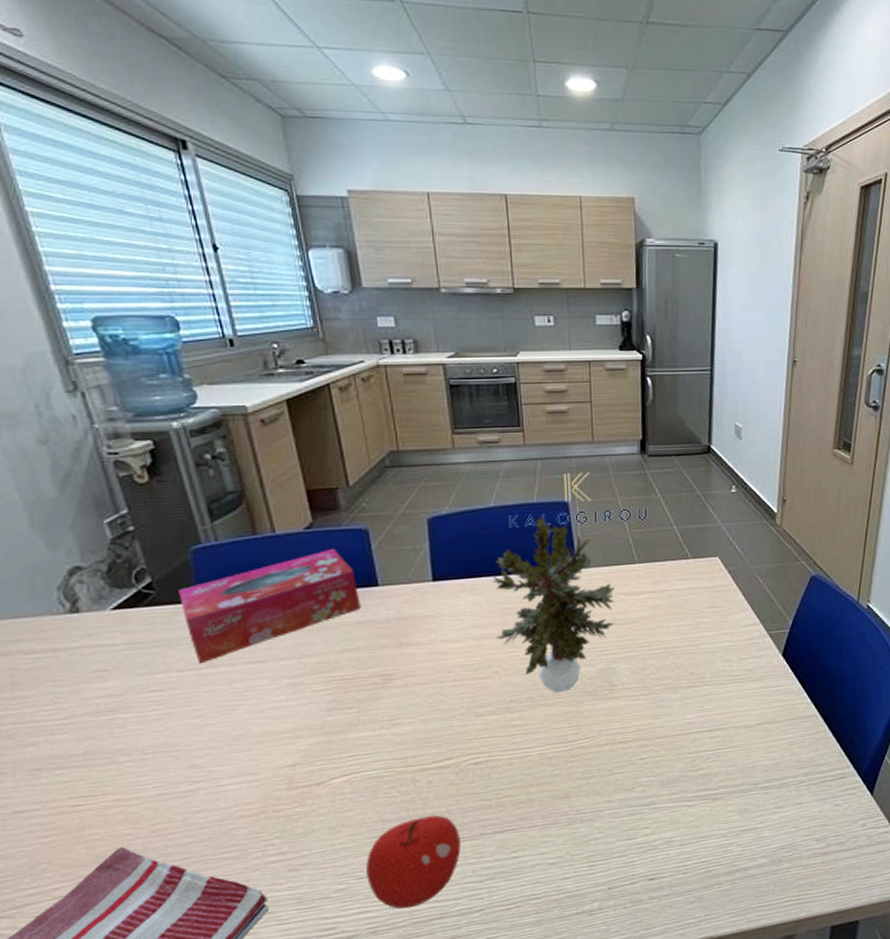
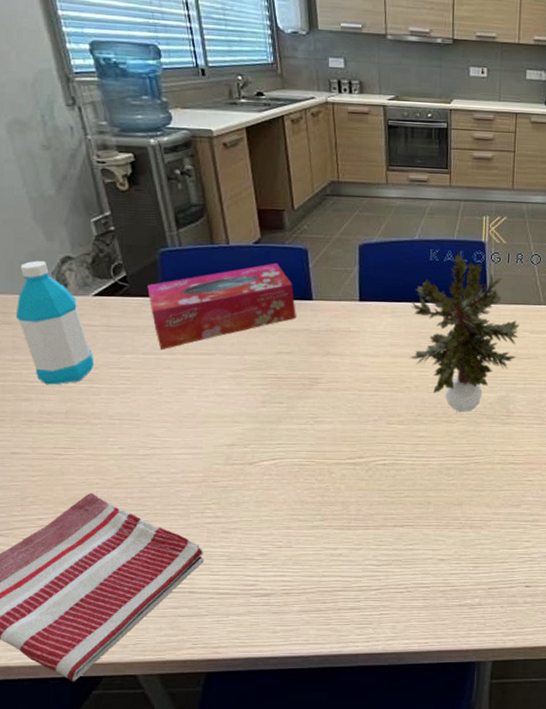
water bottle: none [12,574,118,723] -> present [15,260,95,385]
fruit: present [366,815,460,909] -> none [285,504,365,578]

